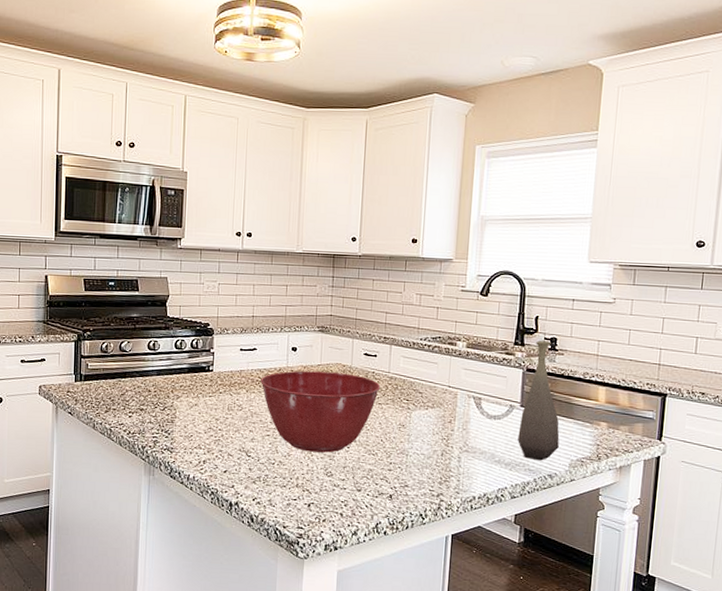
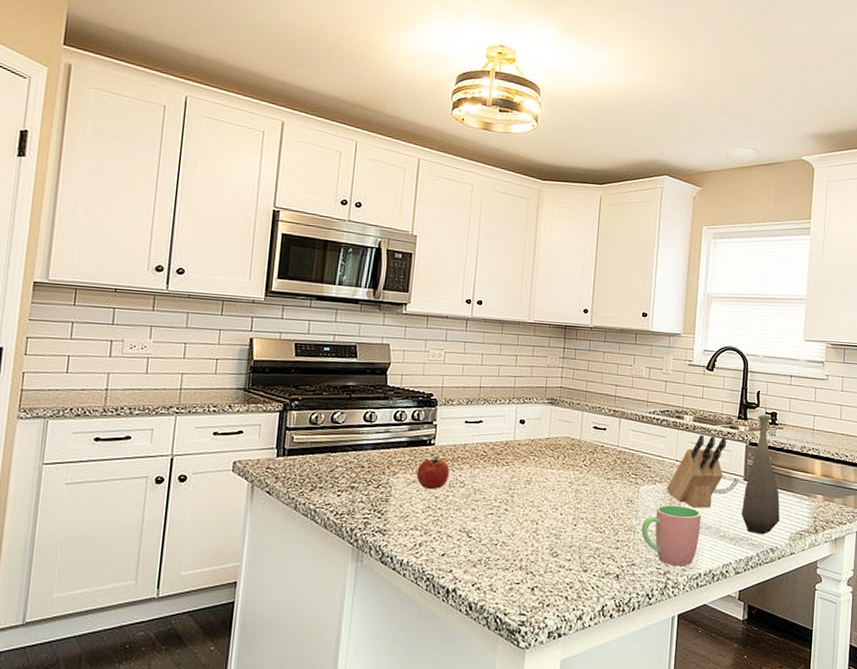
fruit: none [198,381,228,413] -> present [416,456,450,490]
mixing bowl: present [260,371,381,453] -> none [485,444,610,532]
cup: none [413,429,475,489] -> present [641,505,701,566]
knife block: none [438,361,502,433] -> present [666,434,727,508]

